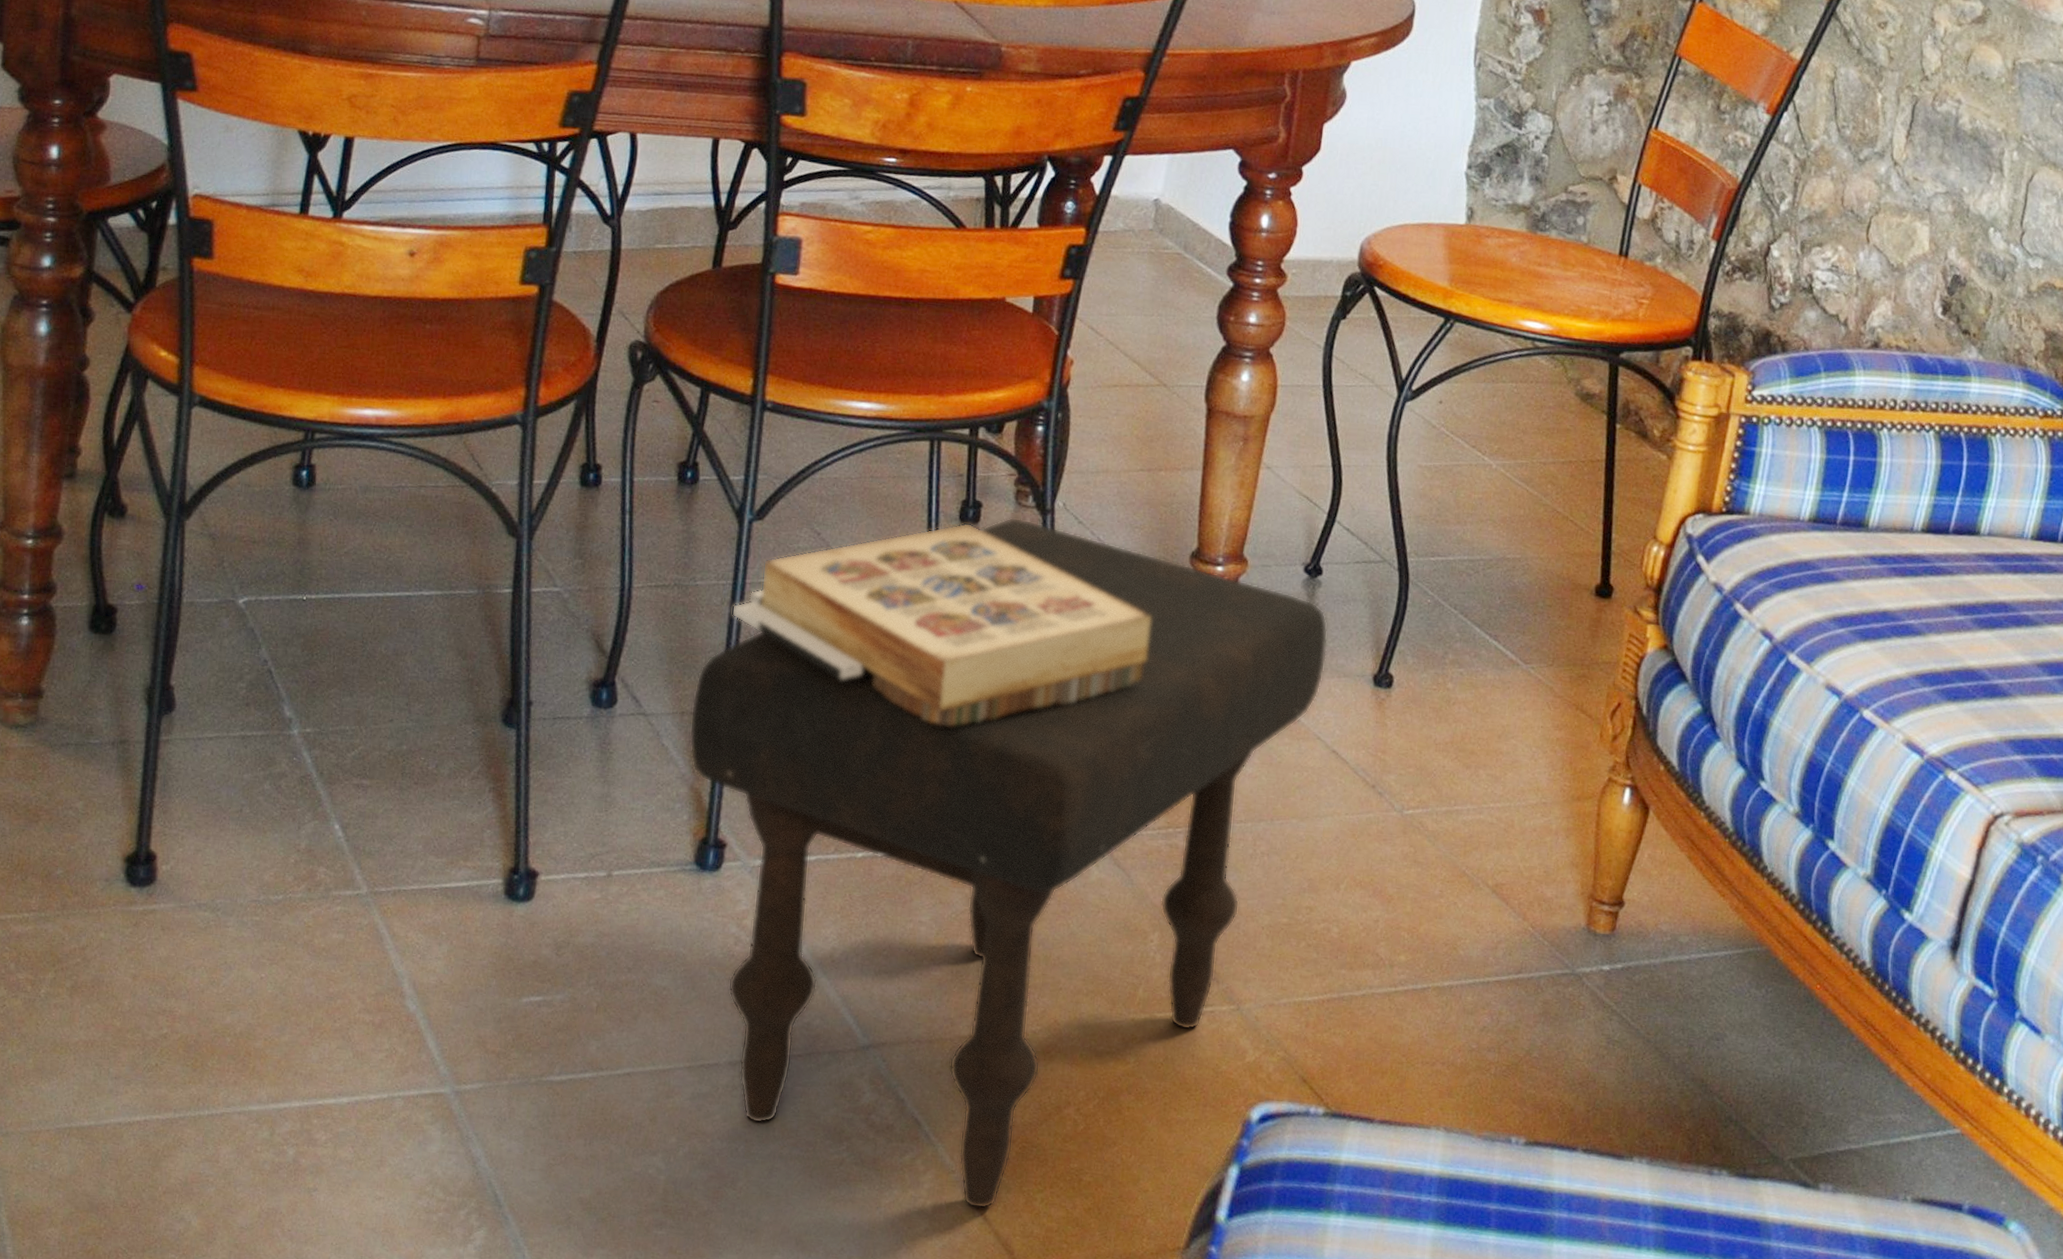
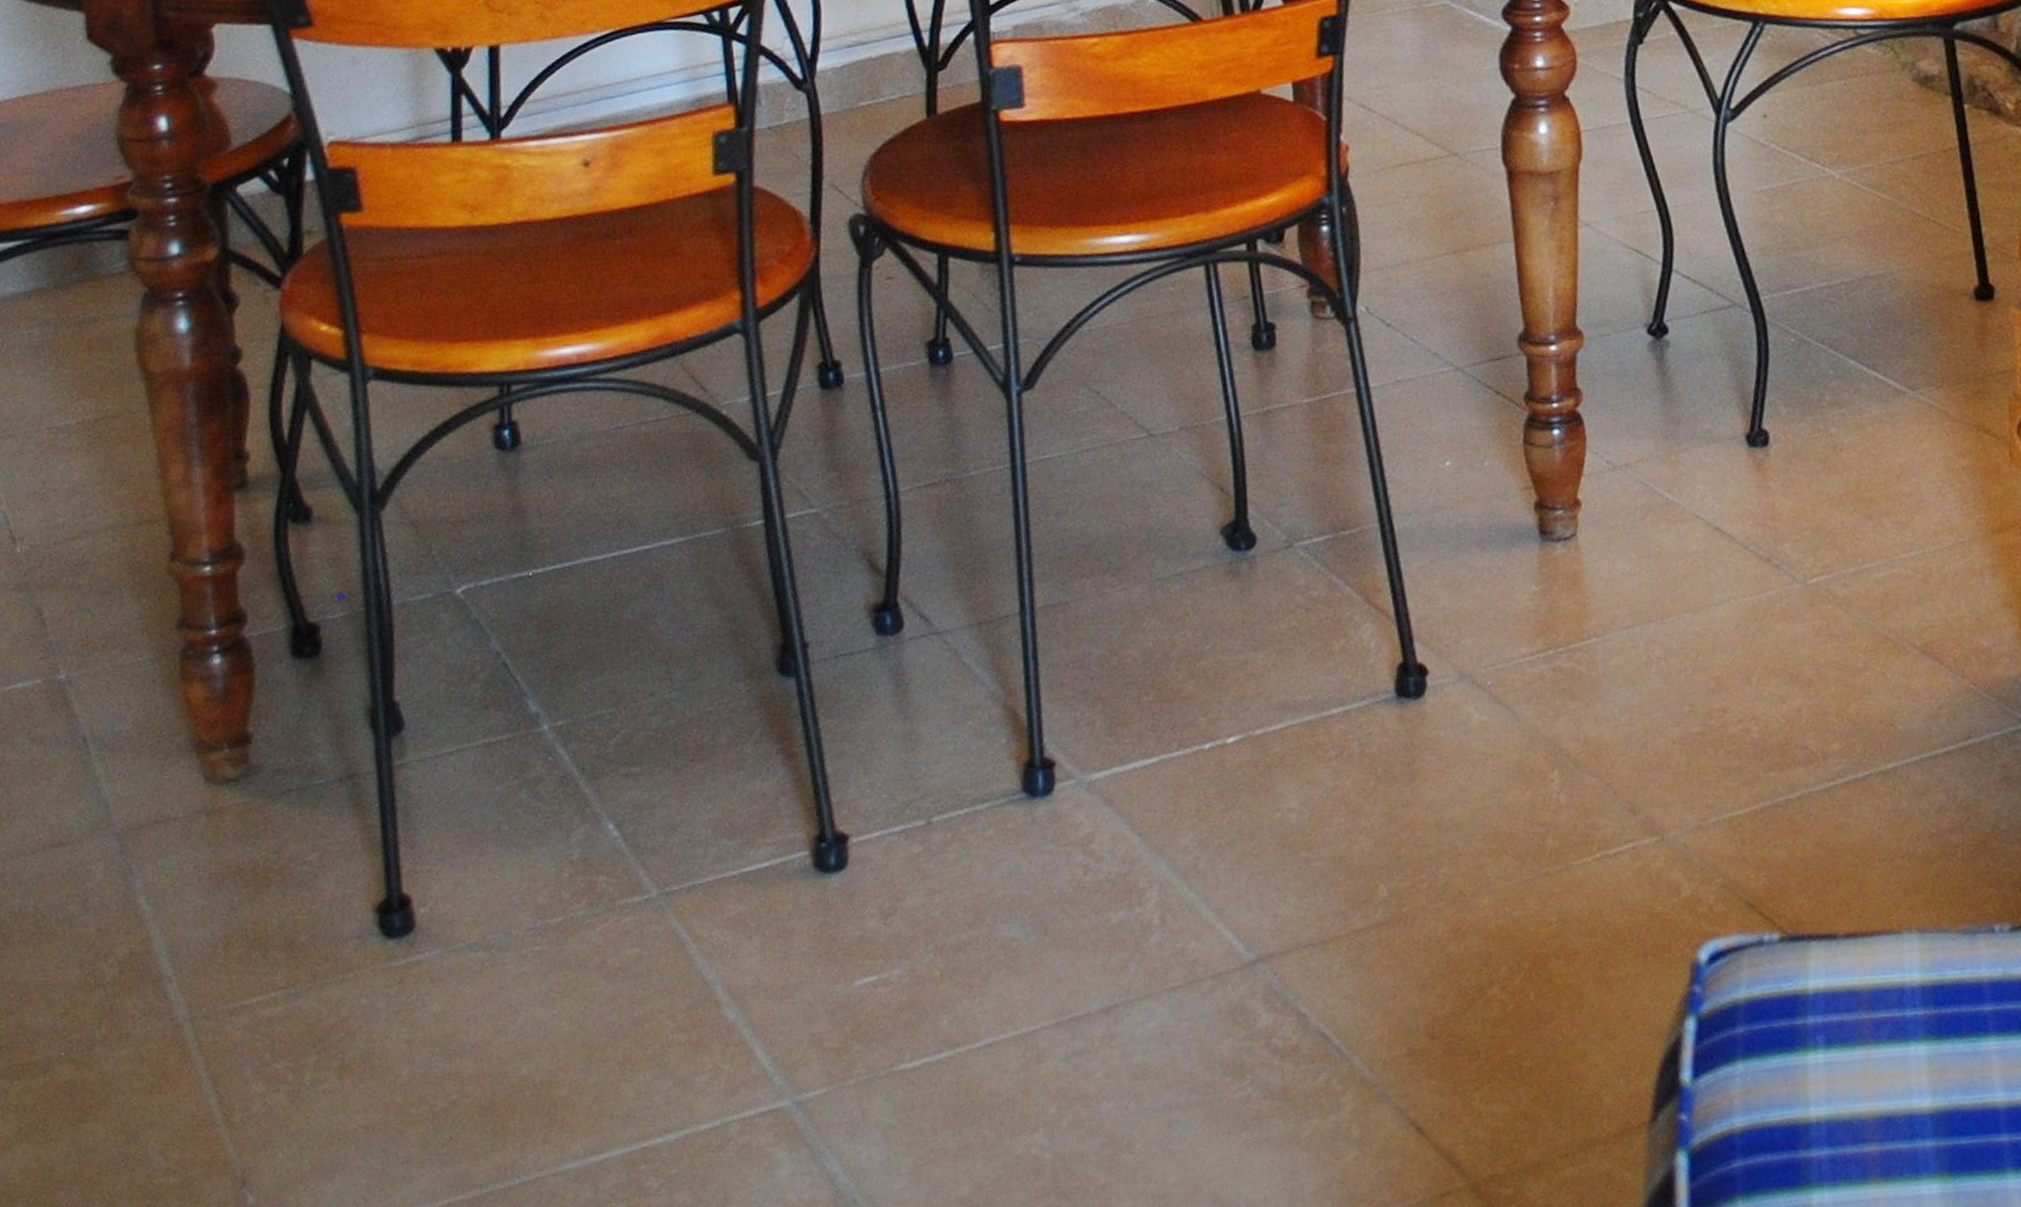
ottoman: present [689,517,1328,1209] -> none [988,333,1691,1123]
book: present [731,522,1151,725] -> none [1014,349,1489,582]

